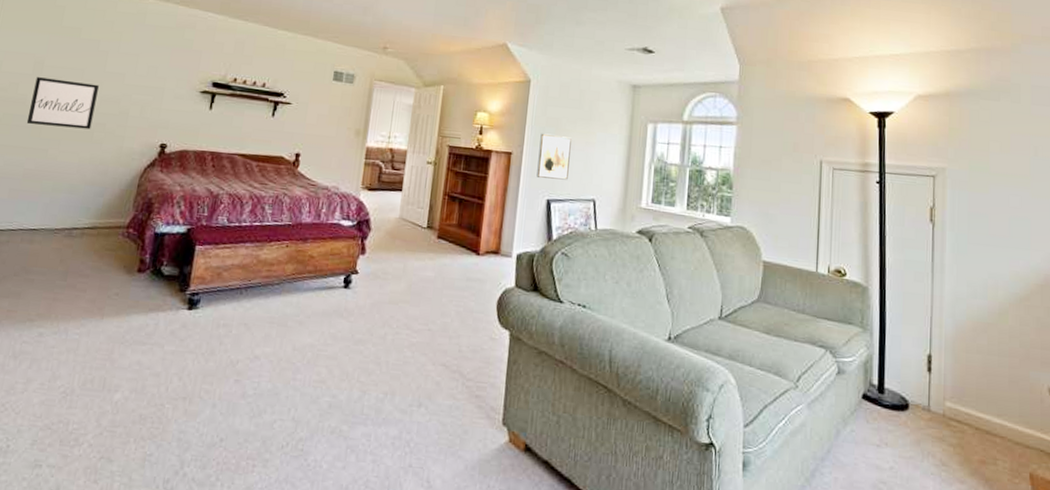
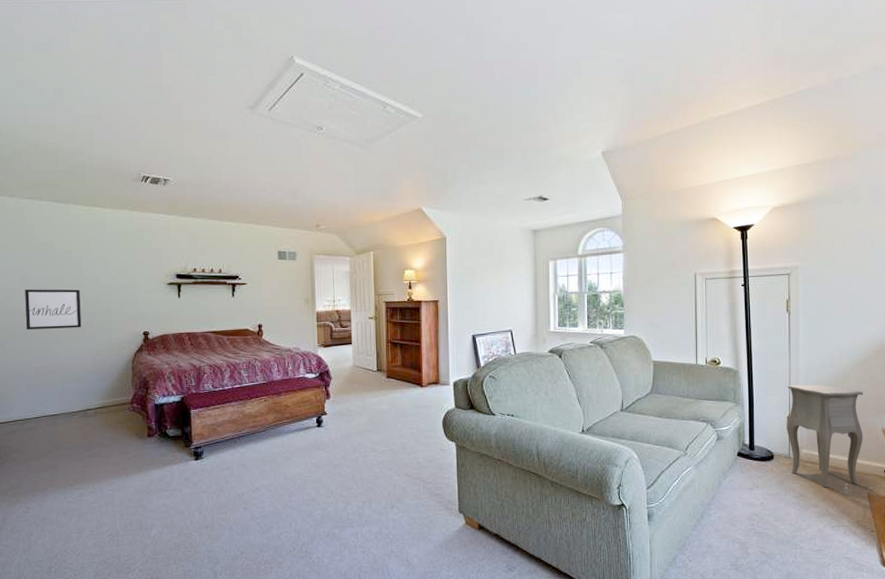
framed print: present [536,133,572,180] -> none [460,281,487,318]
side table: none [926,315,1025,470] -> present [787,384,863,493]

